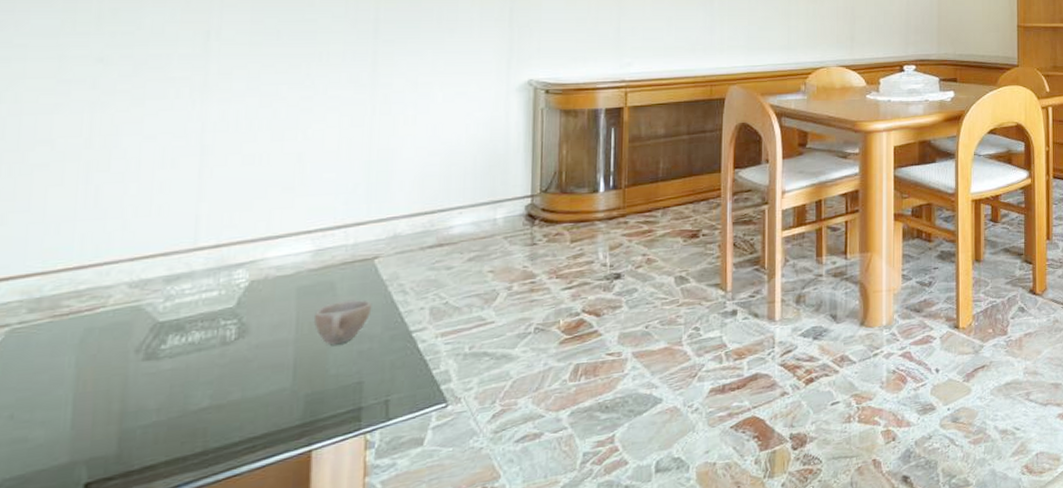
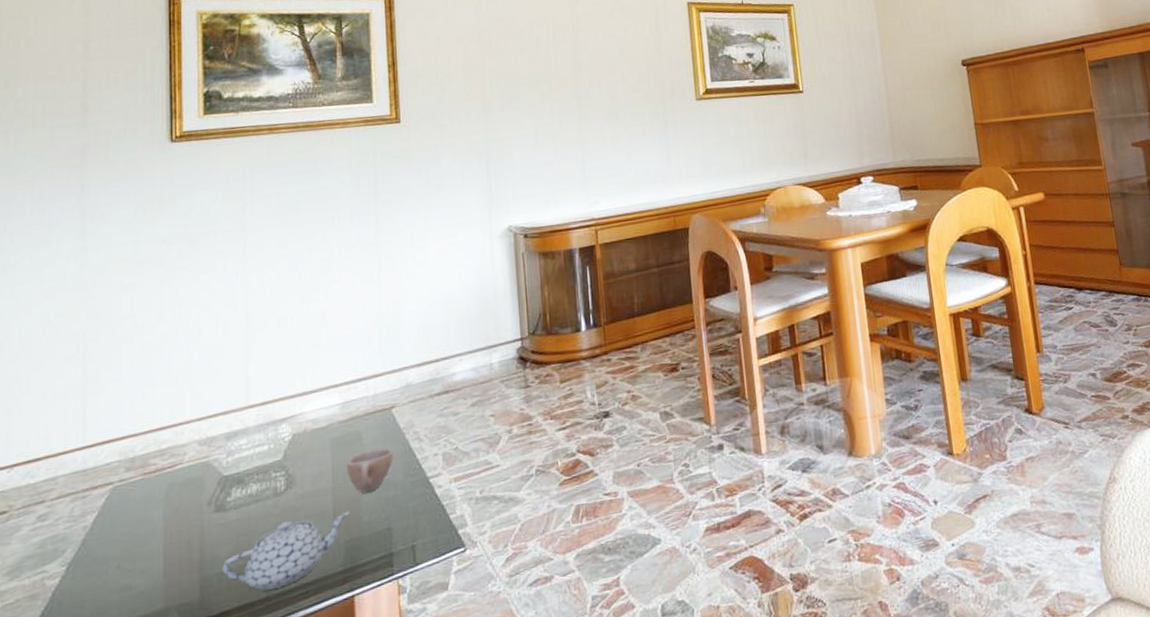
teapot: none [149,363,314,445] -> present [222,511,350,591]

